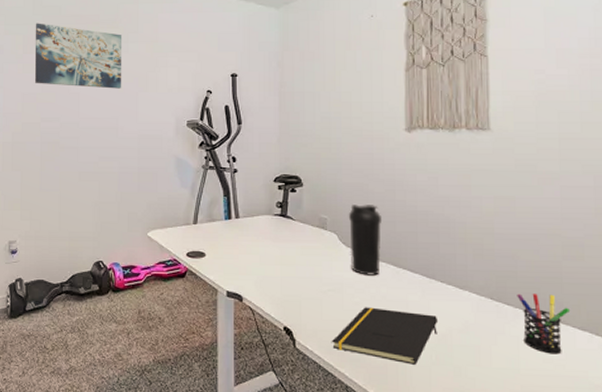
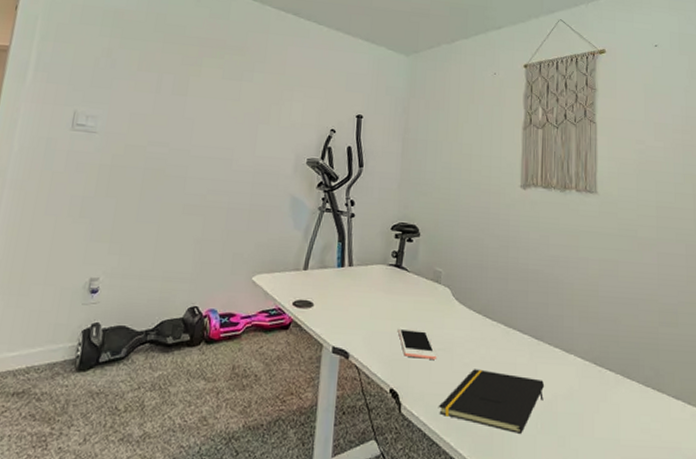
wall art: present [34,23,123,89] -> none [147,40,248,119]
cell phone: none [288,271,328,299] -> present [398,327,437,359]
water bottle: present [348,204,383,276] -> none [462,259,496,335]
pen holder: present [517,294,571,355] -> none [618,359,666,424]

